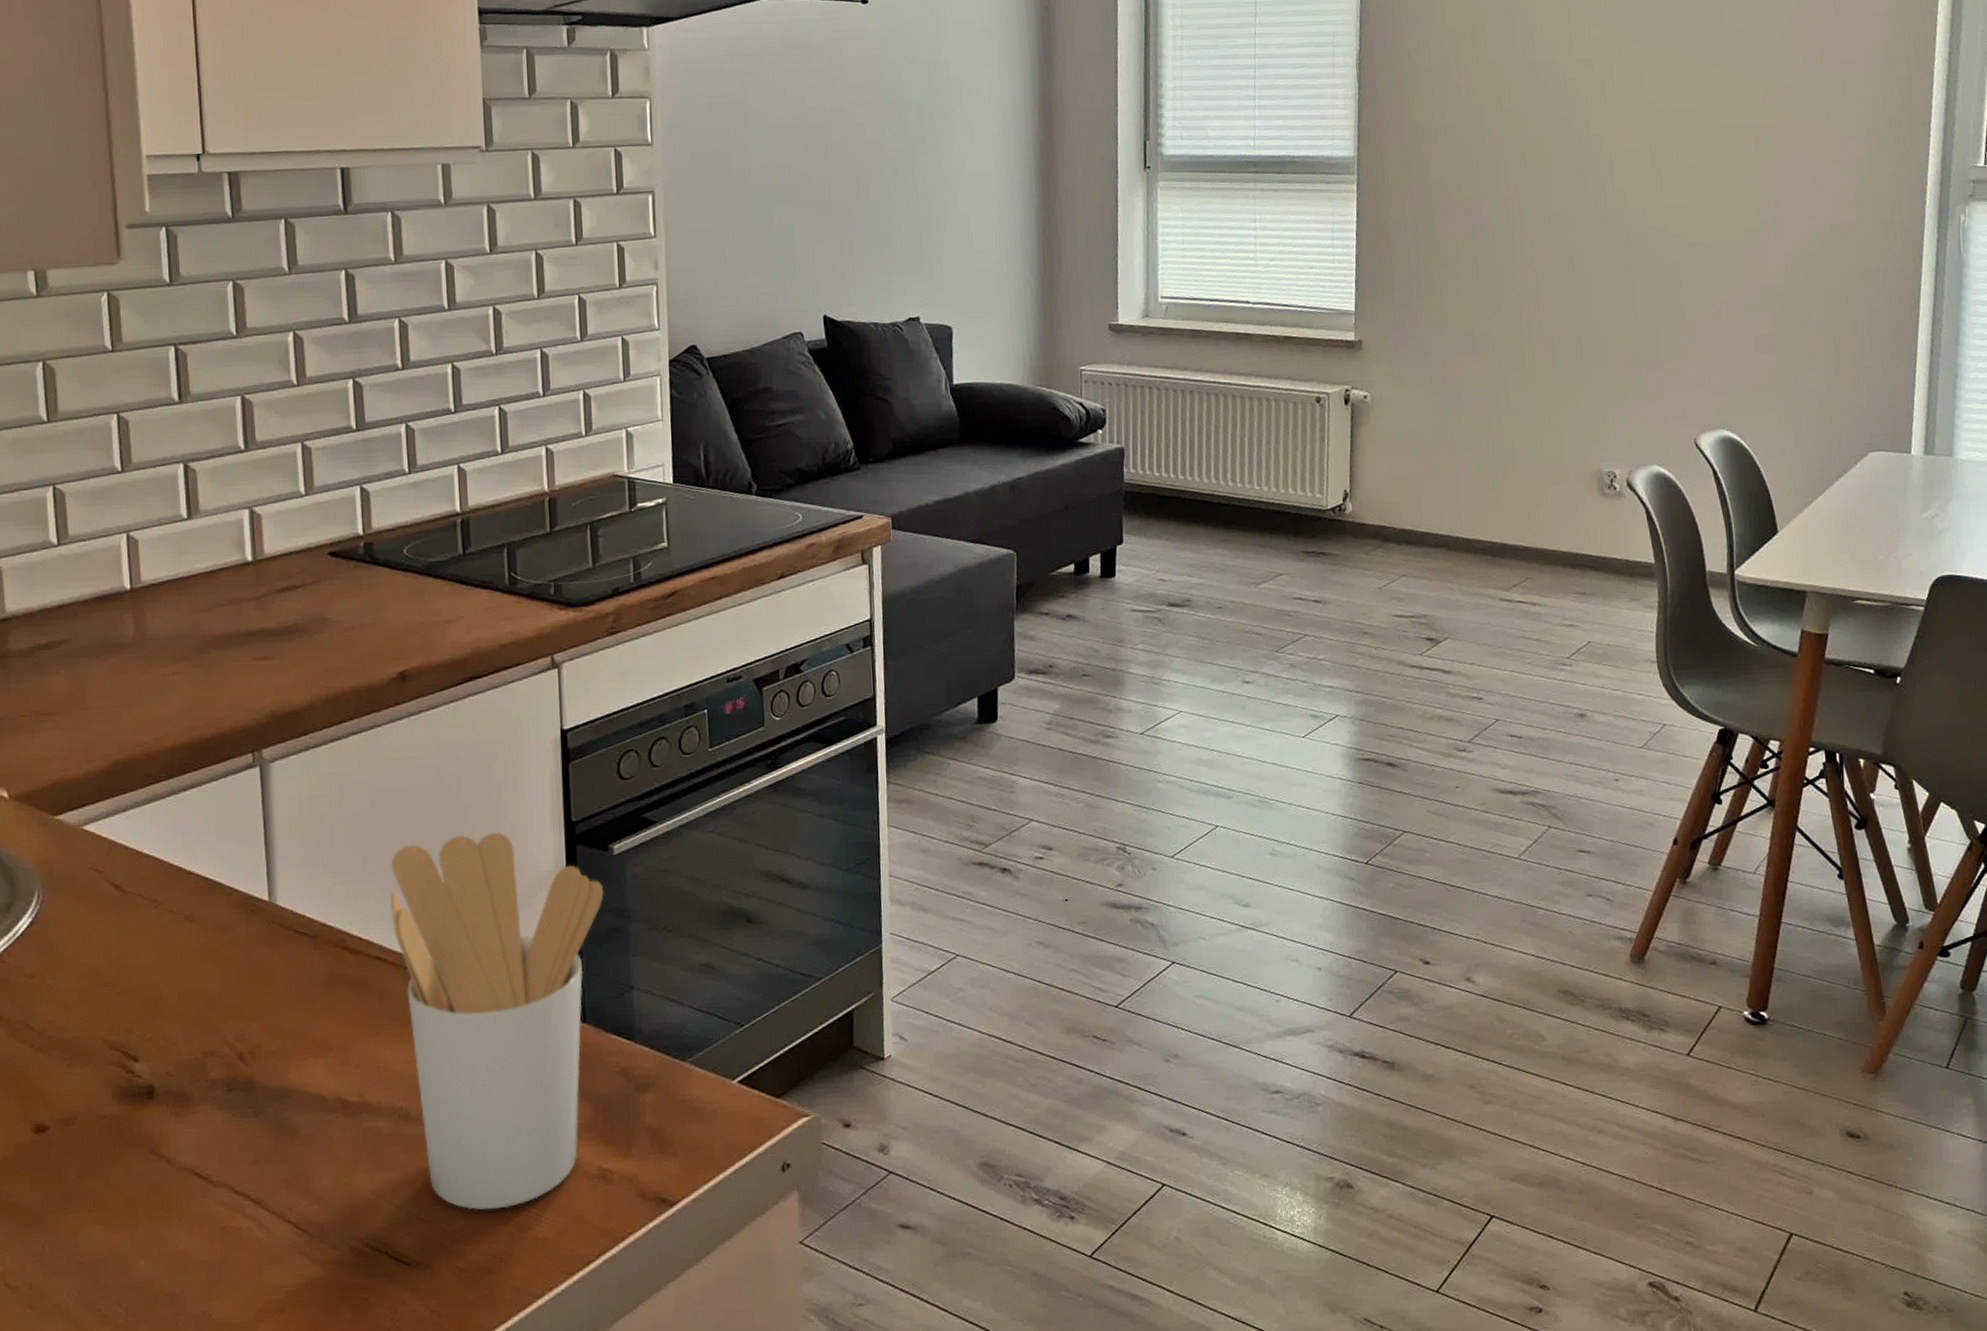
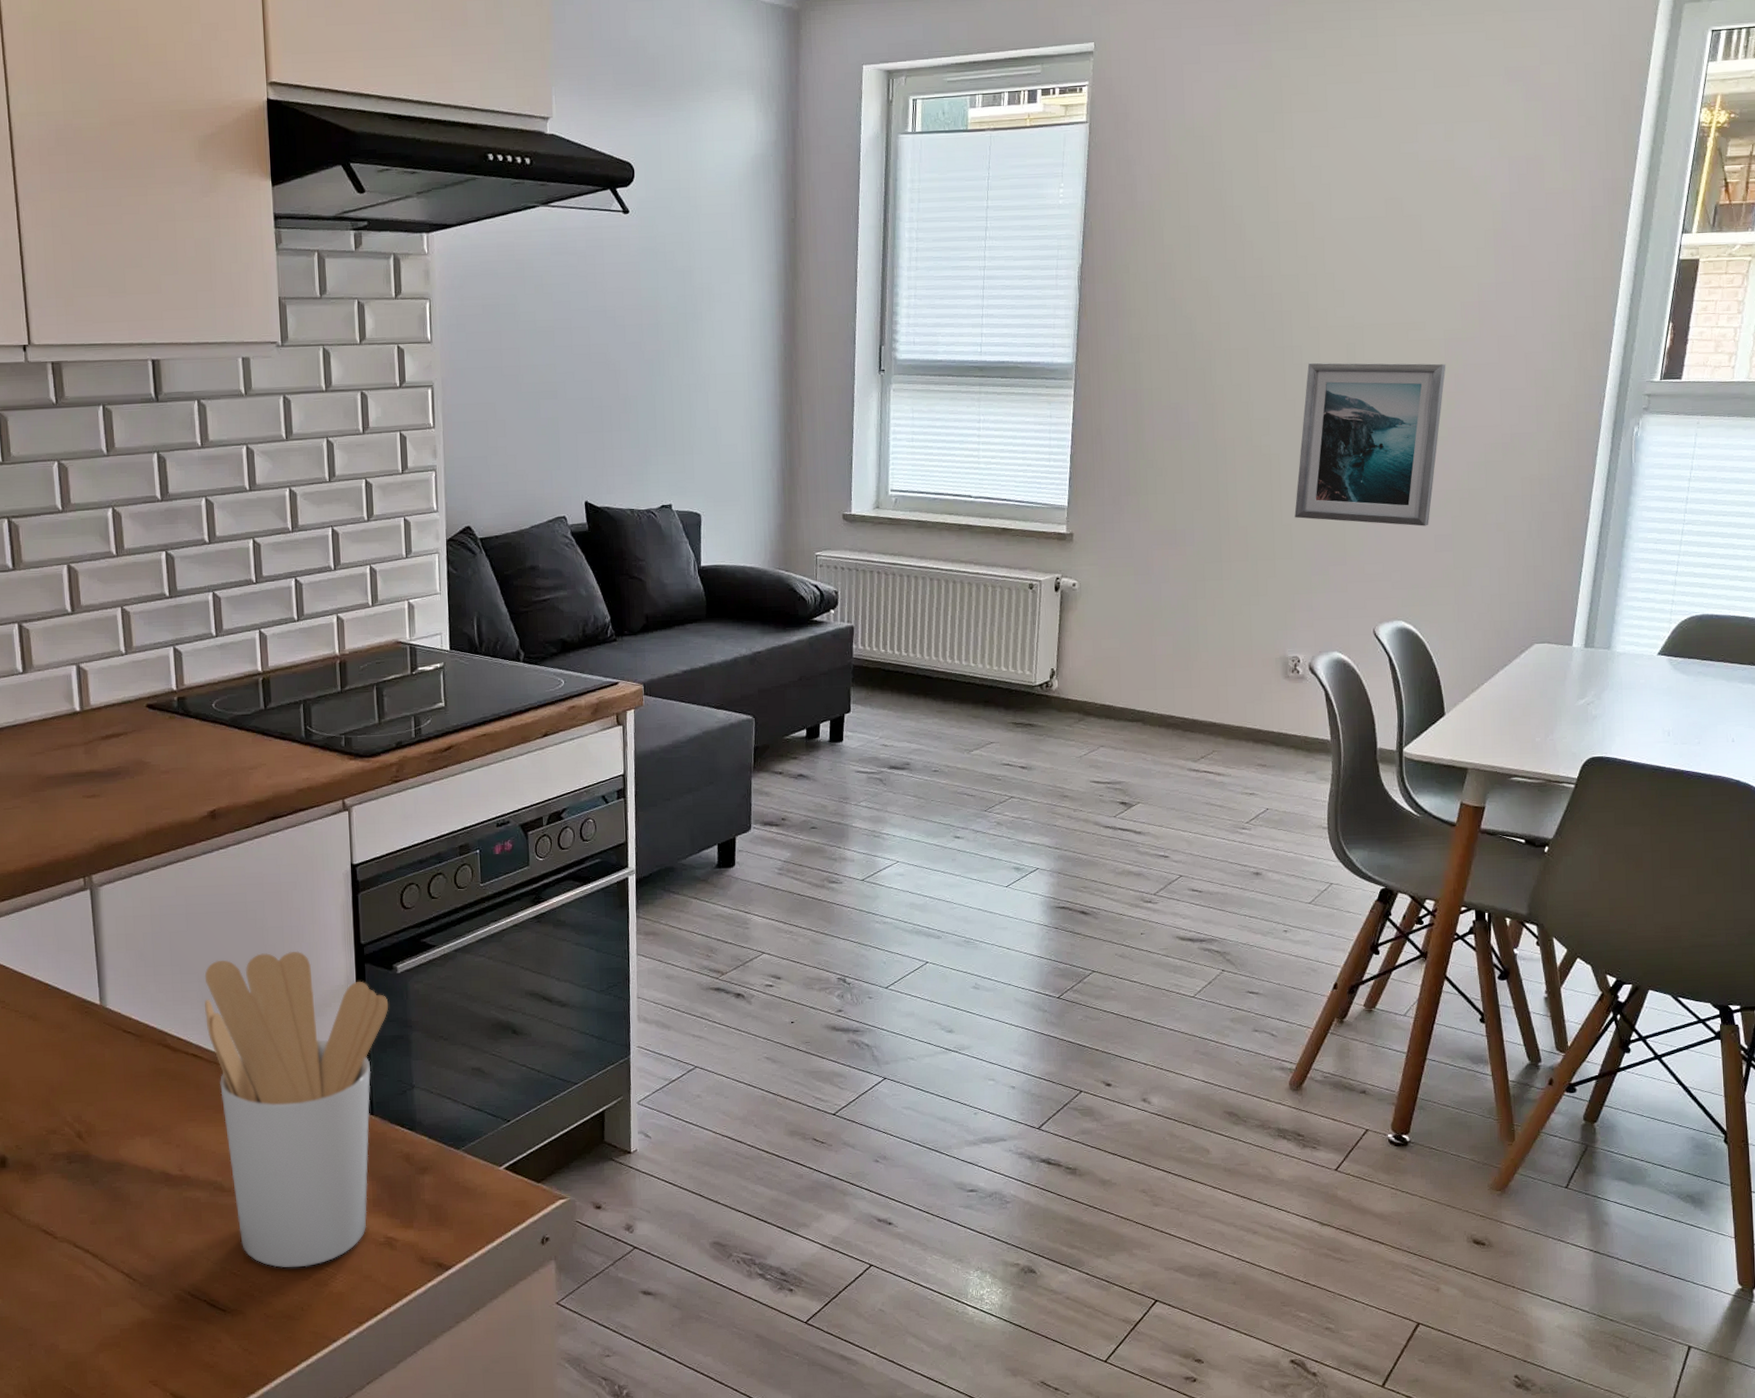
wall art: none [1602,151,1756,326] -> present [1294,362,1446,526]

